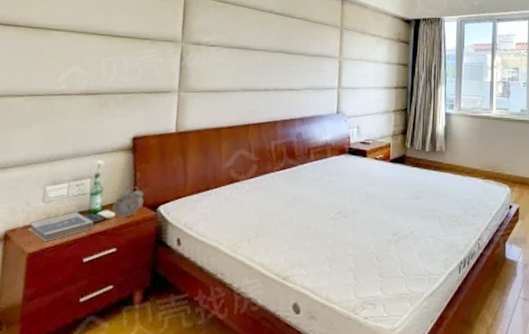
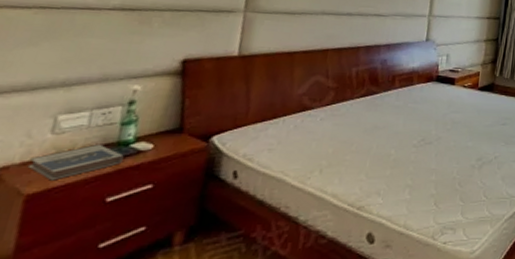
alarm clock: present [112,186,144,218] -> none [150,114,193,150]

